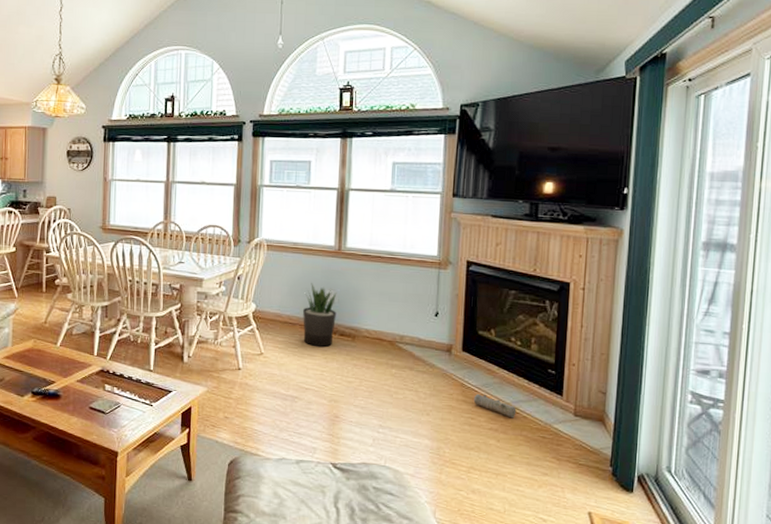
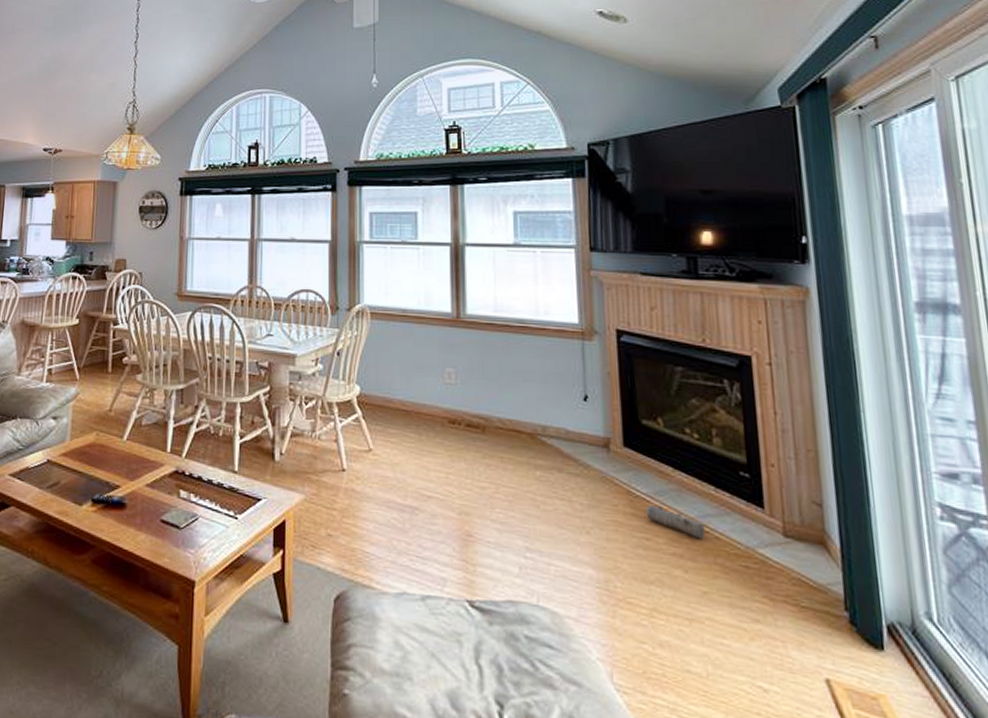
planter: present [302,283,337,347] -> none [417,359,460,441]

